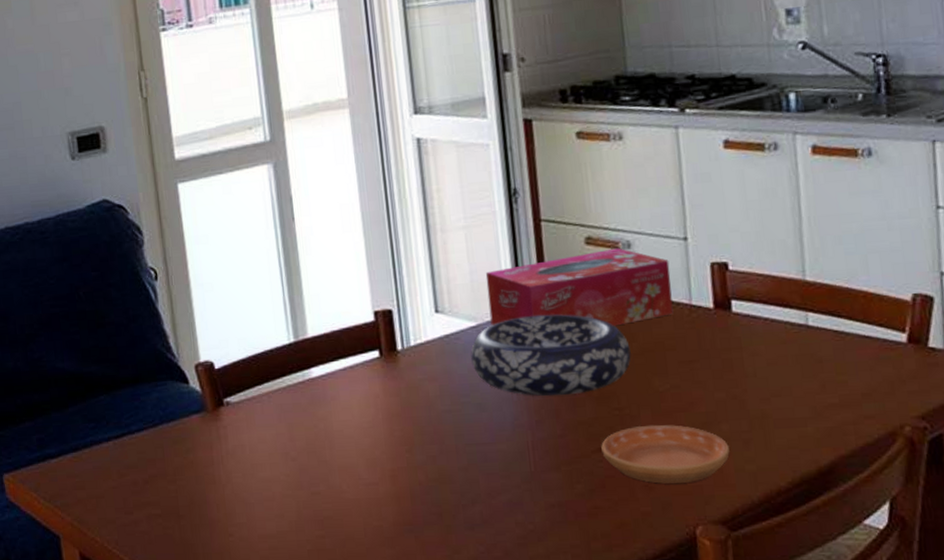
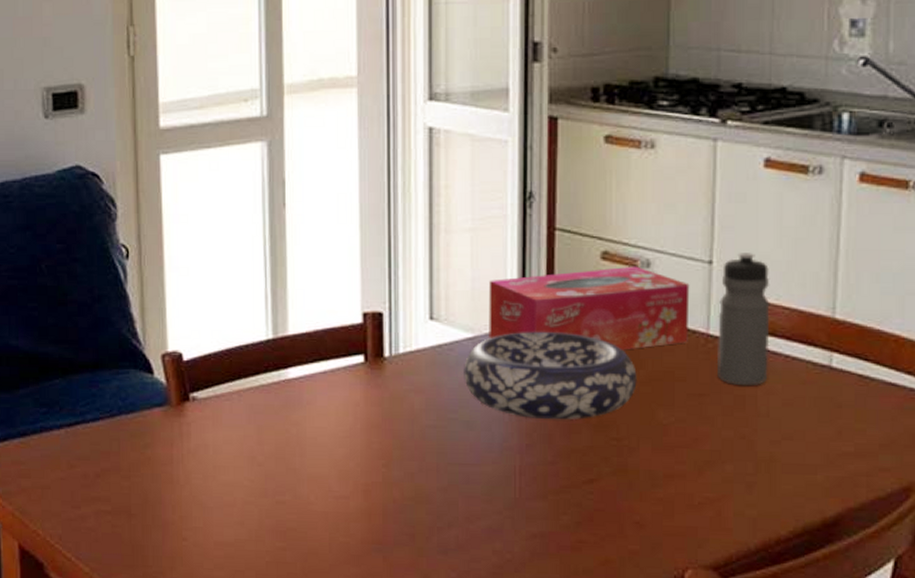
saucer: present [601,425,730,484] -> none [594,459,730,523]
water bottle: none [697,227,751,350] -> present [716,253,770,386]

